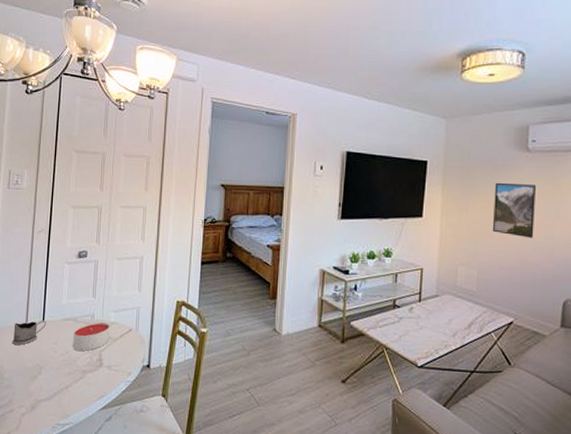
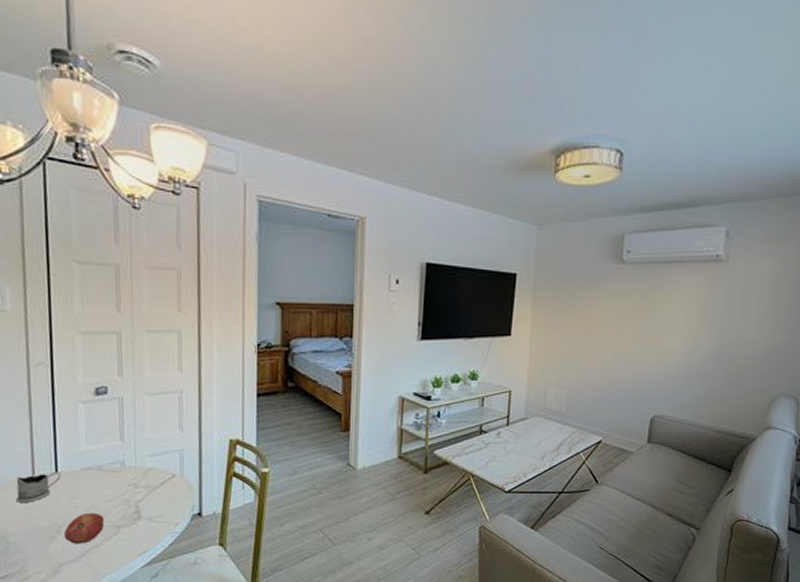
fruit: none [43,357,75,385] -> present [63,513,105,544]
candle: present [73,322,110,351] -> none [99,470,147,503]
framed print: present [492,182,537,238] -> none [583,296,630,355]

